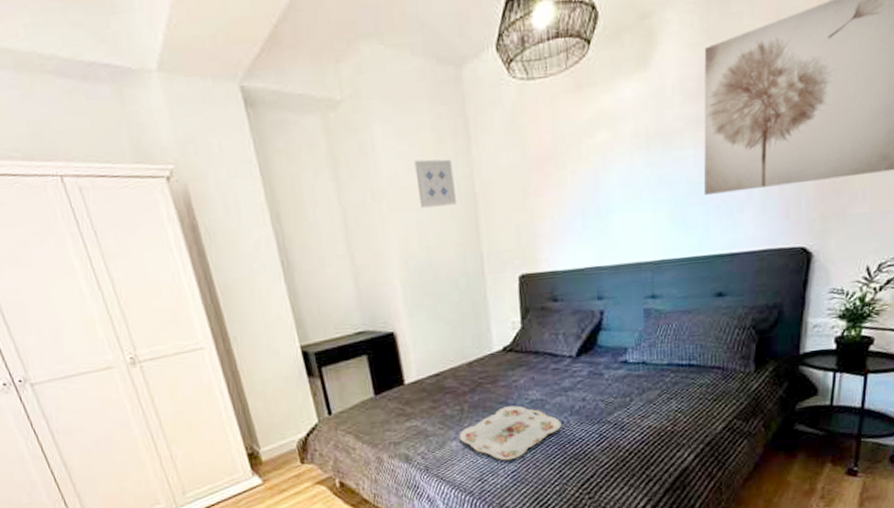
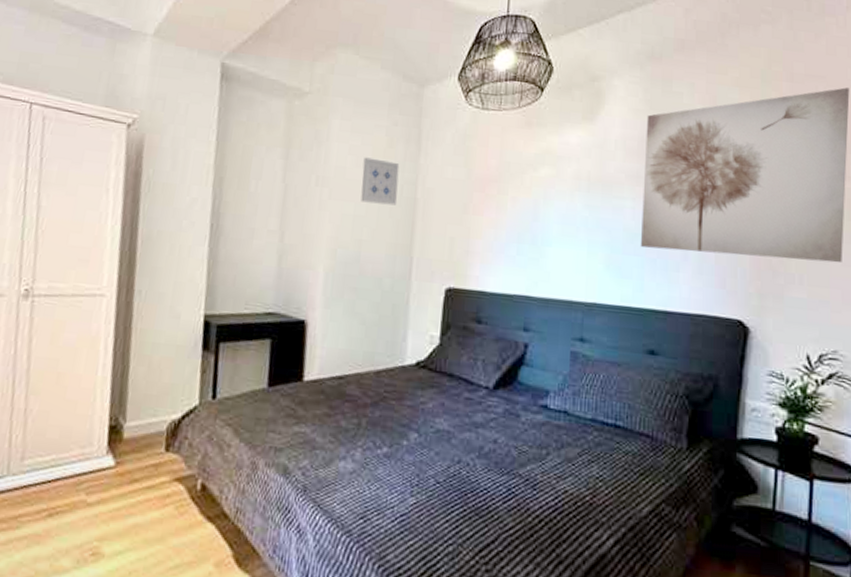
serving tray: present [459,405,562,461] -> none [349,431,467,500]

